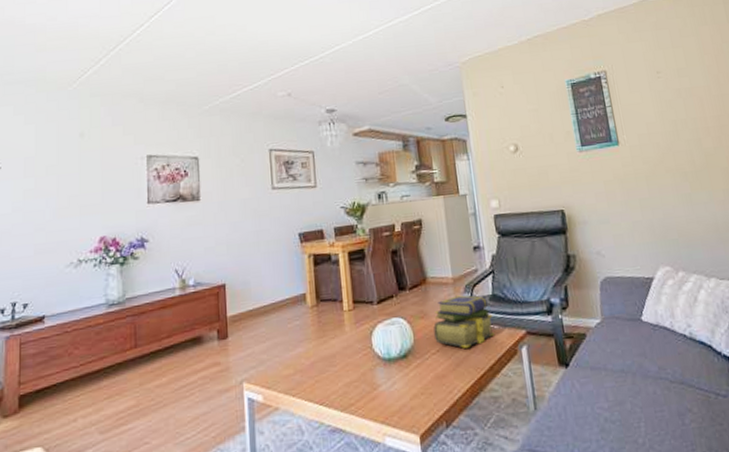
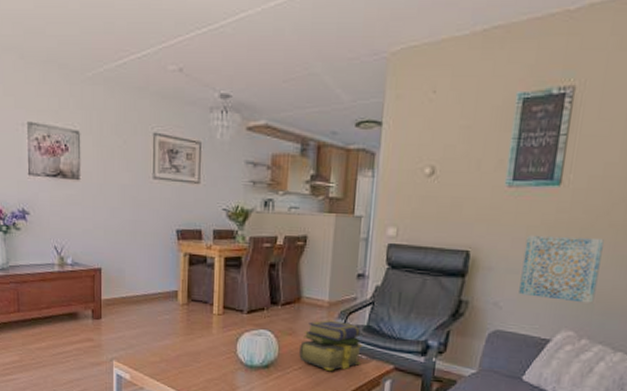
wall art: none [606,183,677,241] -> present [519,234,604,304]

